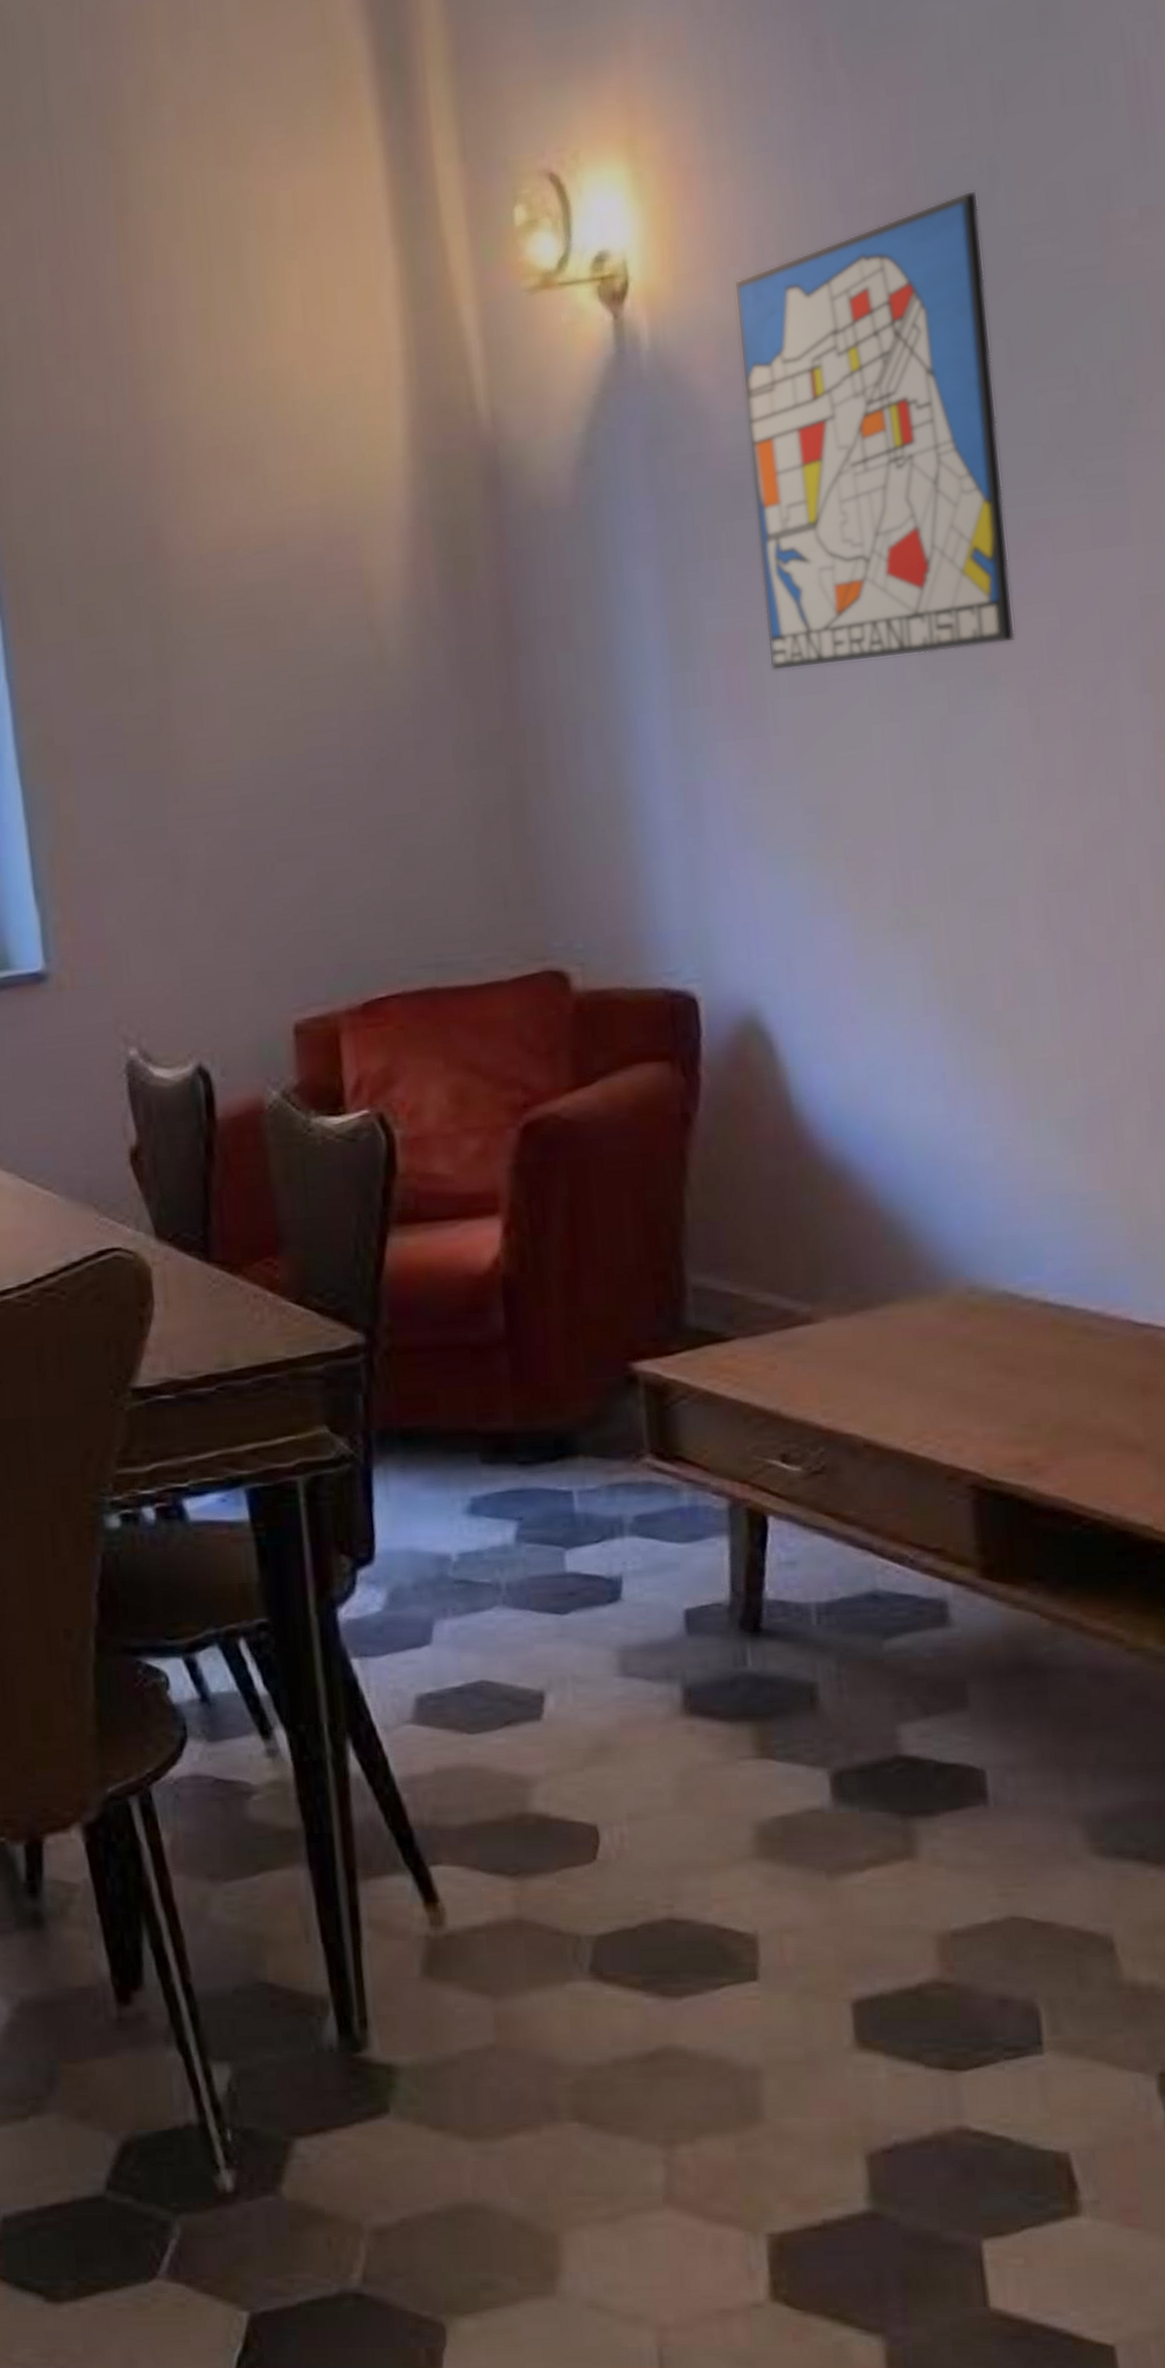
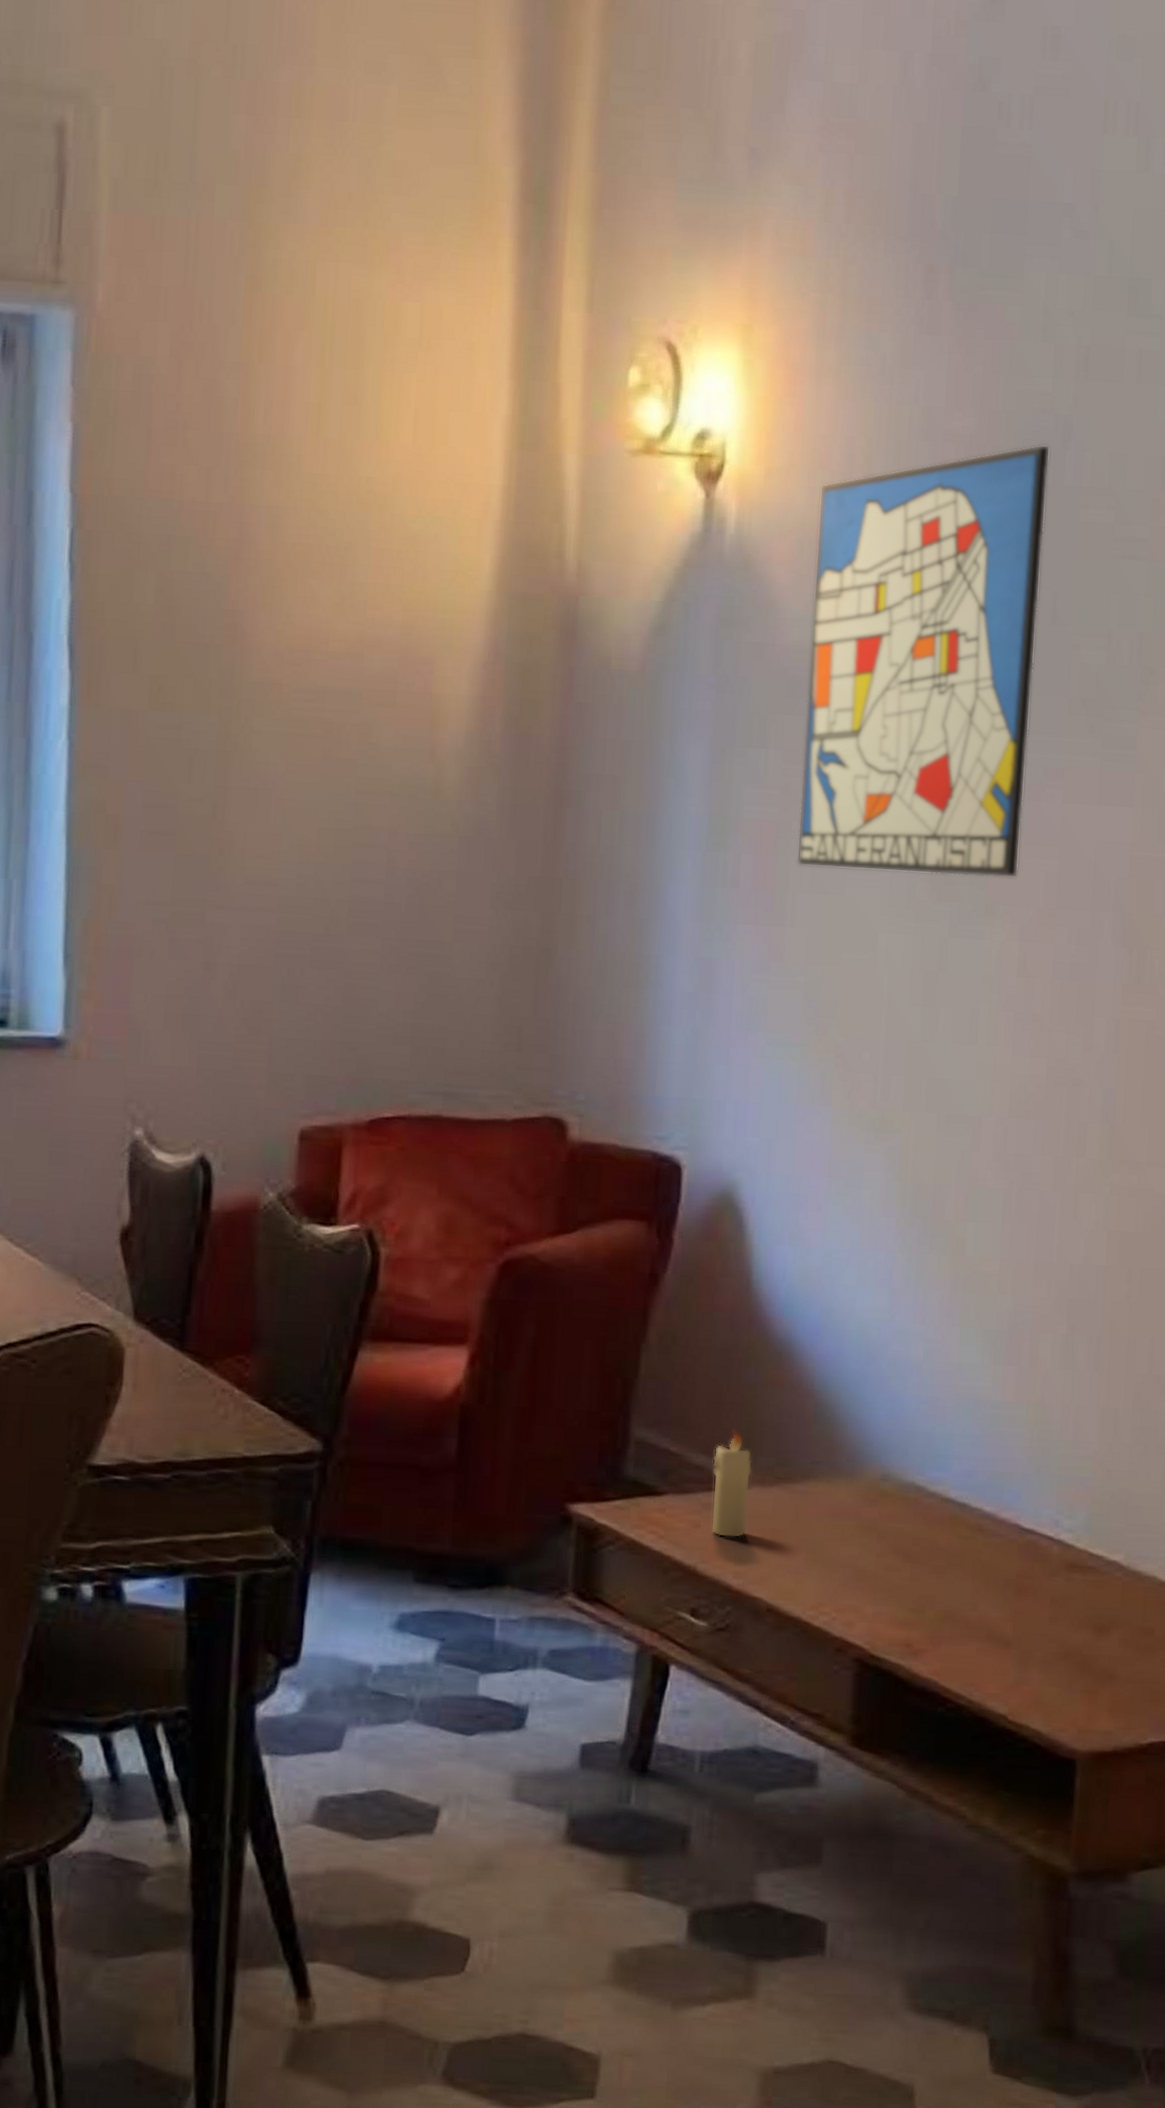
candle: none [779,1262,830,1376] -> present [711,1430,753,1539]

